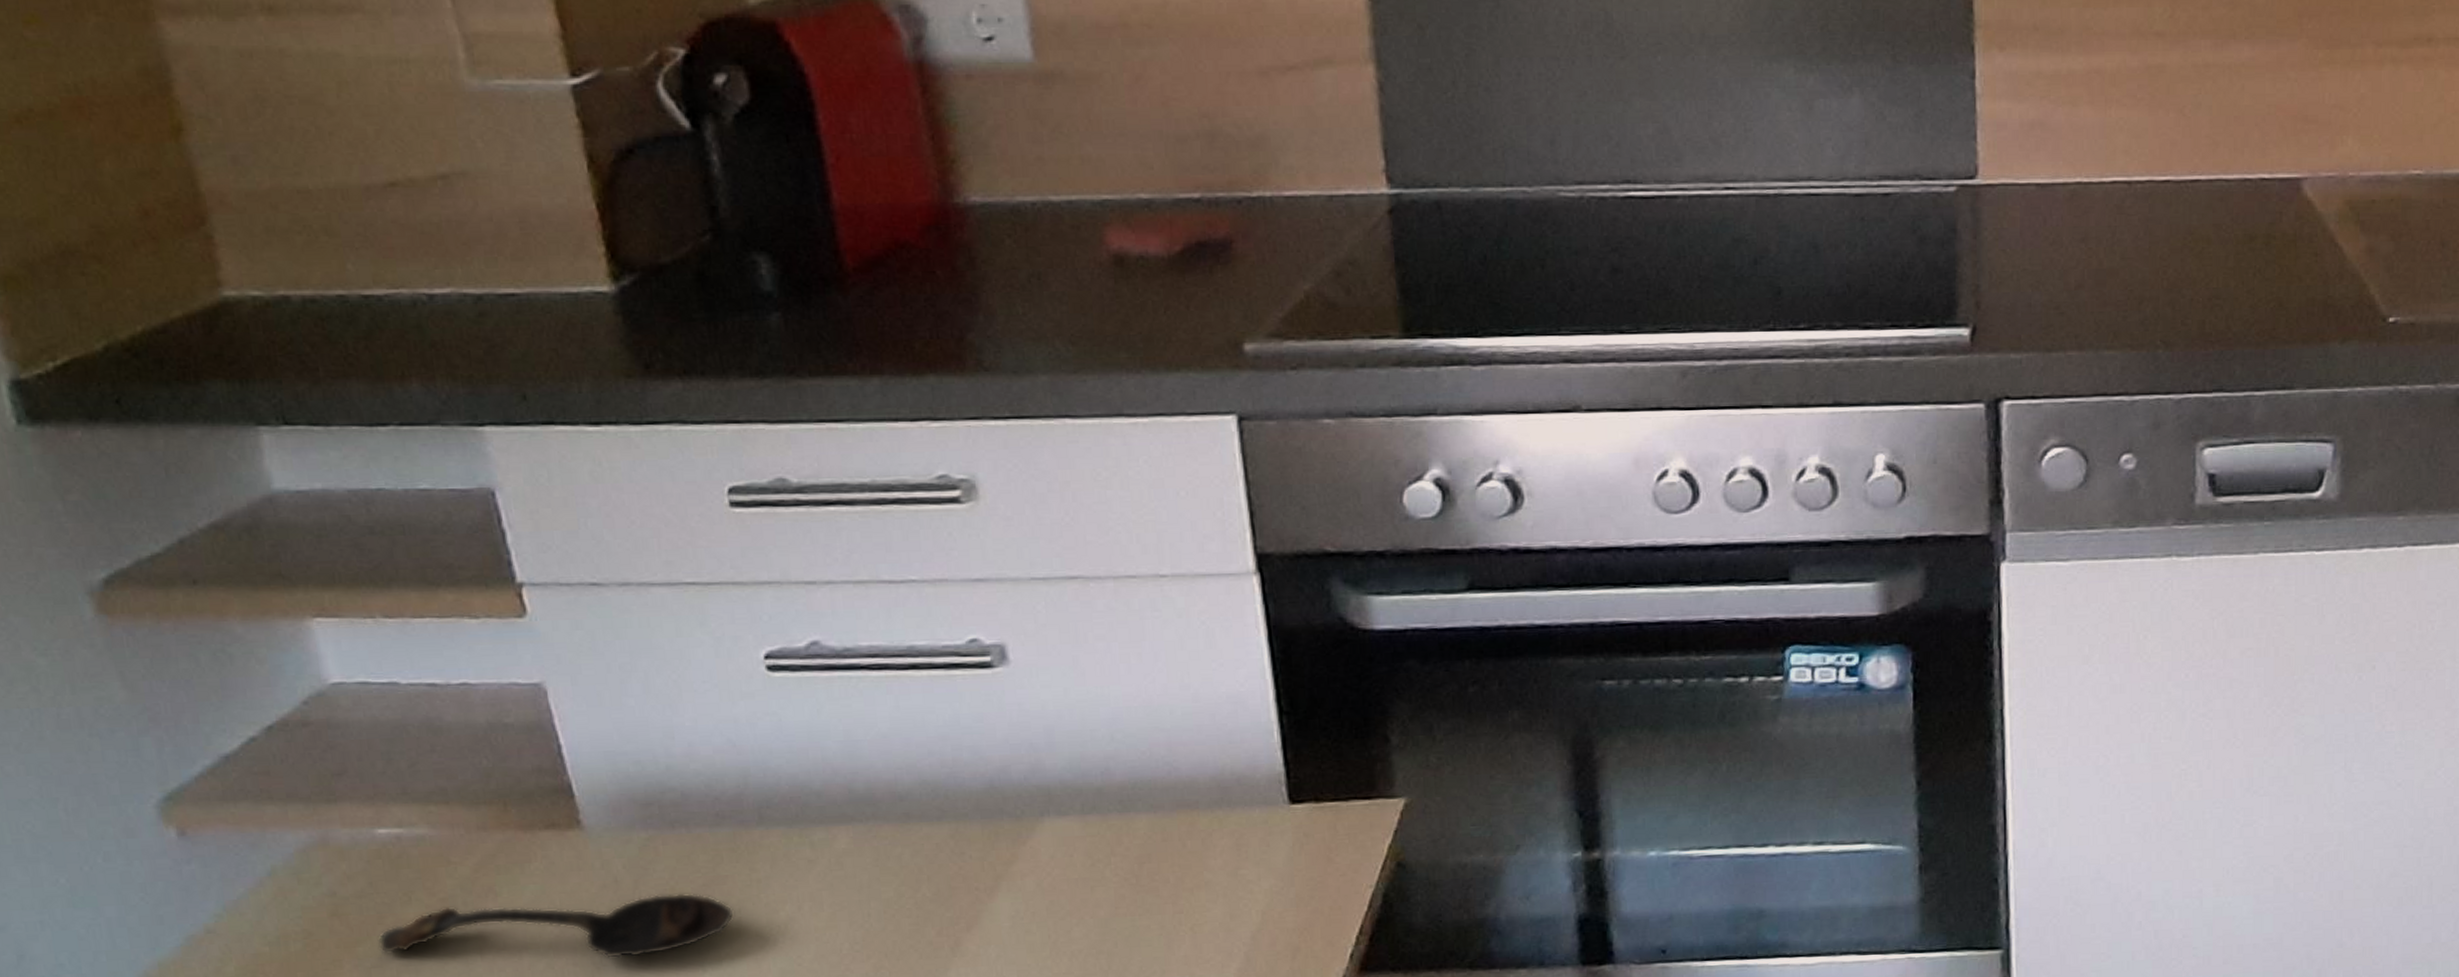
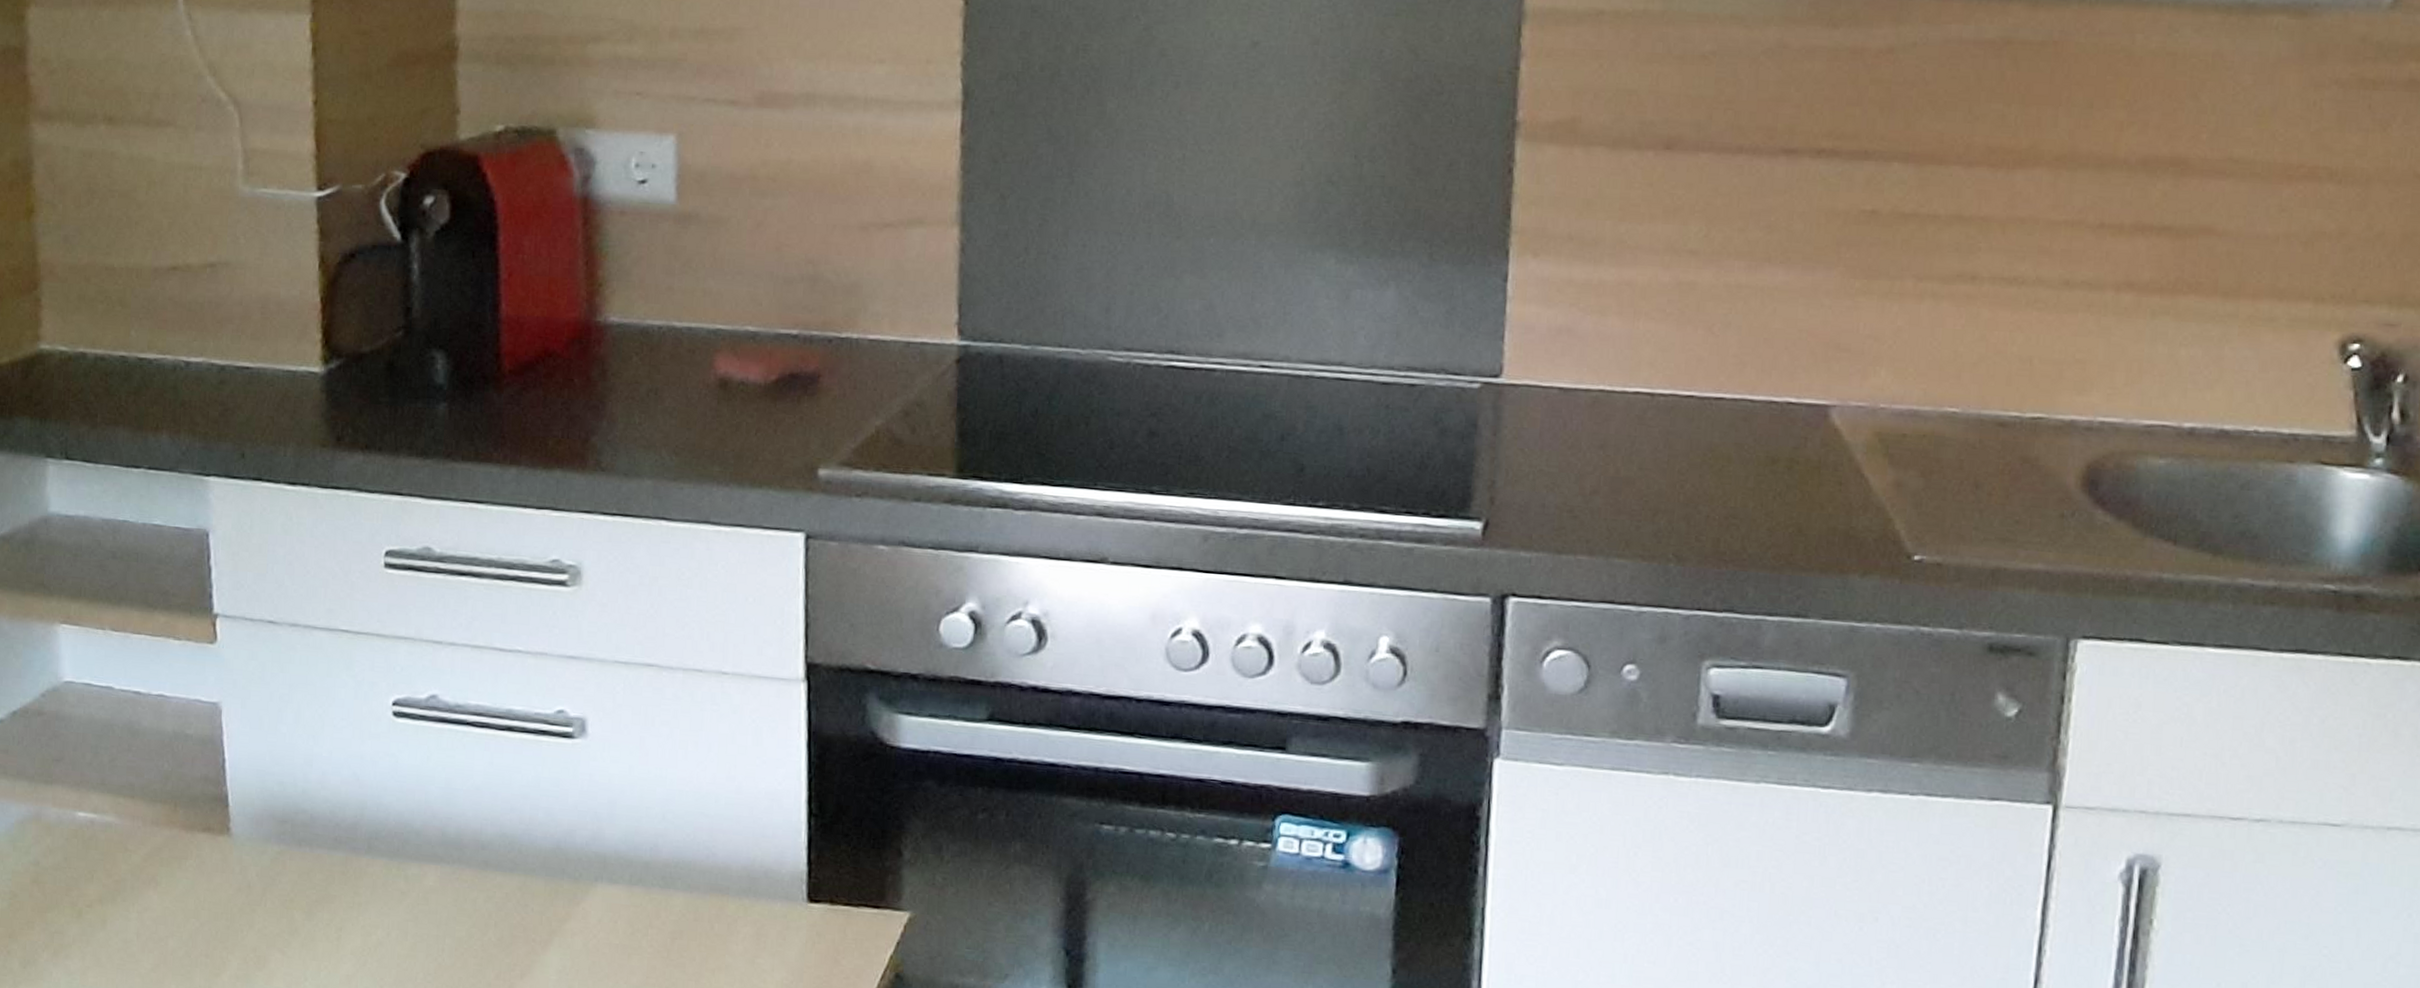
spoon: present [378,893,736,958] -> none [63,888,337,958]

